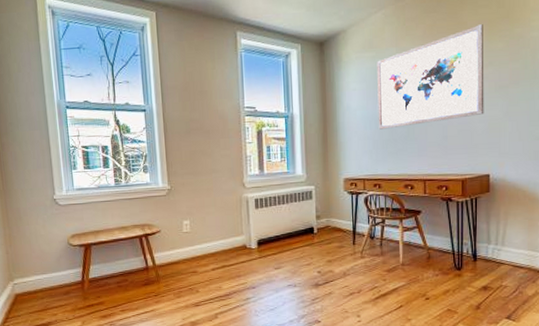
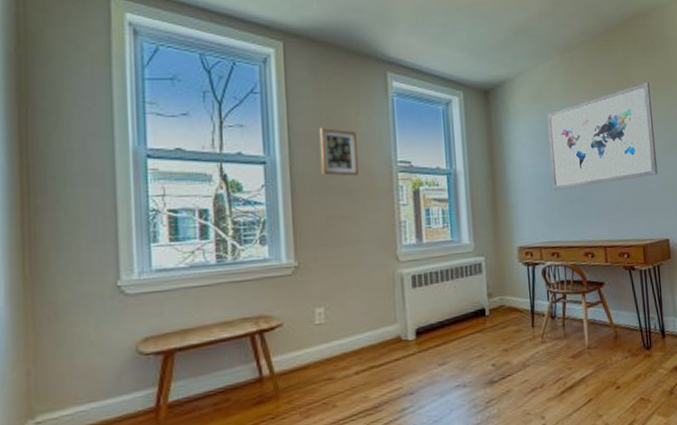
picture frame: none [183,80,215,120] -> present [319,127,360,176]

